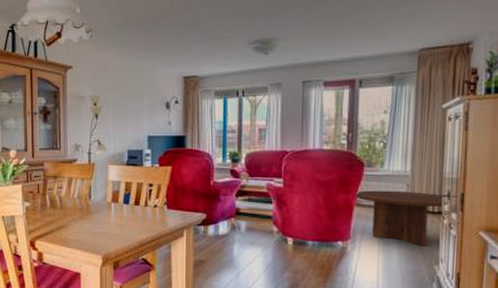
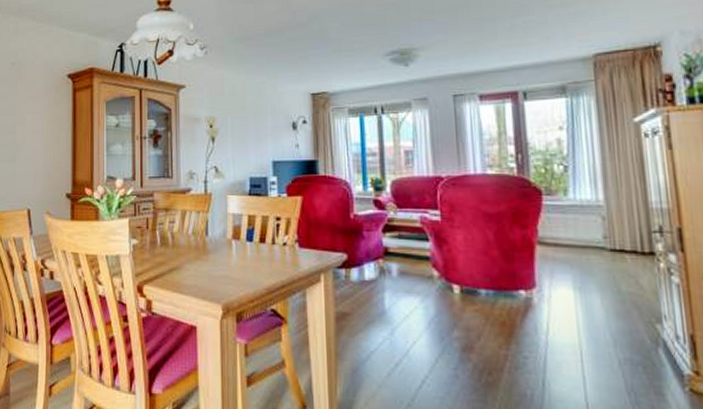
coffee table: present [354,190,445,246] -> none [534,224,656,298]

